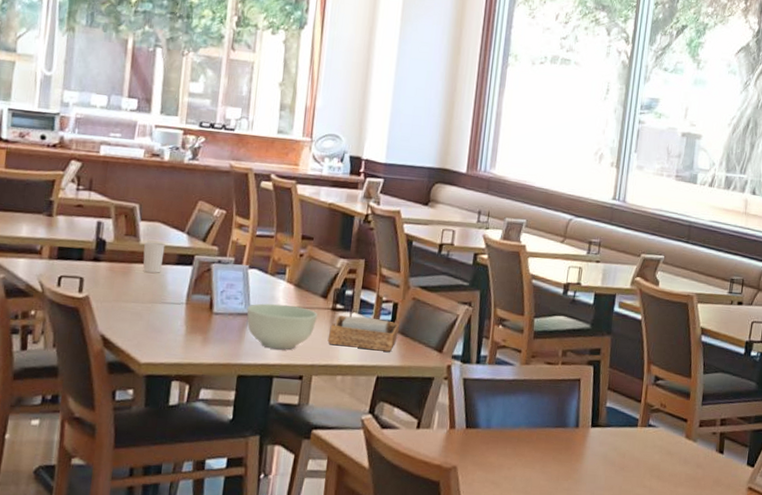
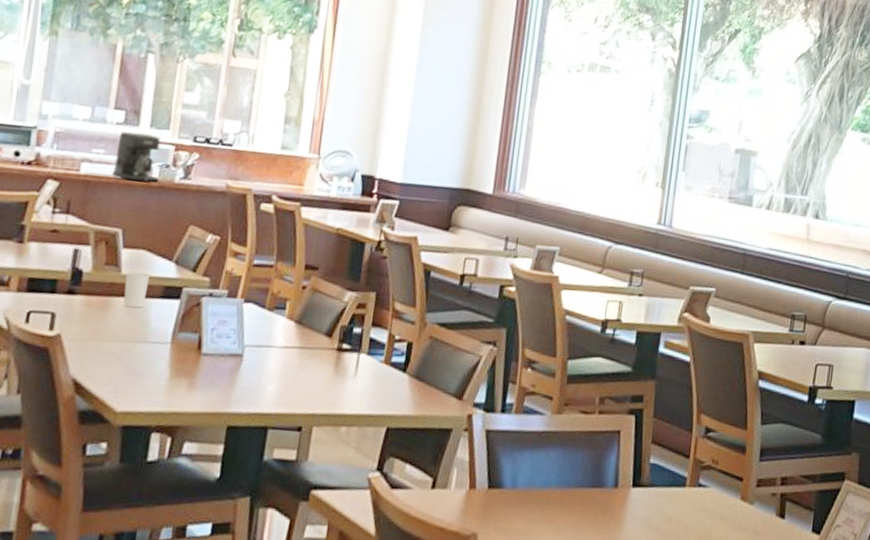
coffee maker: none [129,117,171,163] -> present [113,131,161,183]
bowl: present [246,303,318,350] -> none [240,343,322,396]
napkin holder: present [327,315,399,352] -> none [331,357,414,399]

